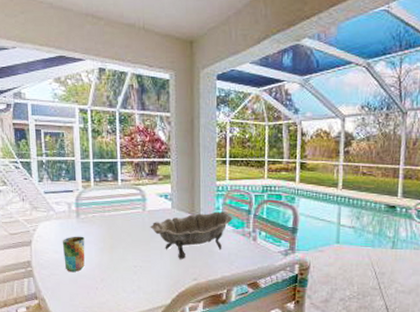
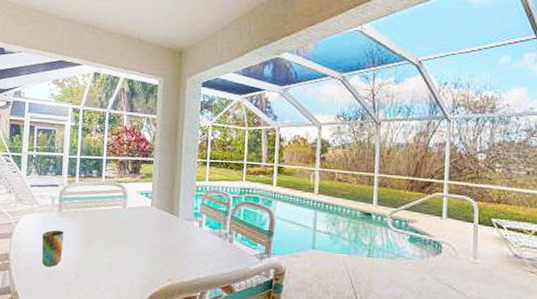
decorative bowl: present [150,211,234,260] -> none [129,211,212,259]

